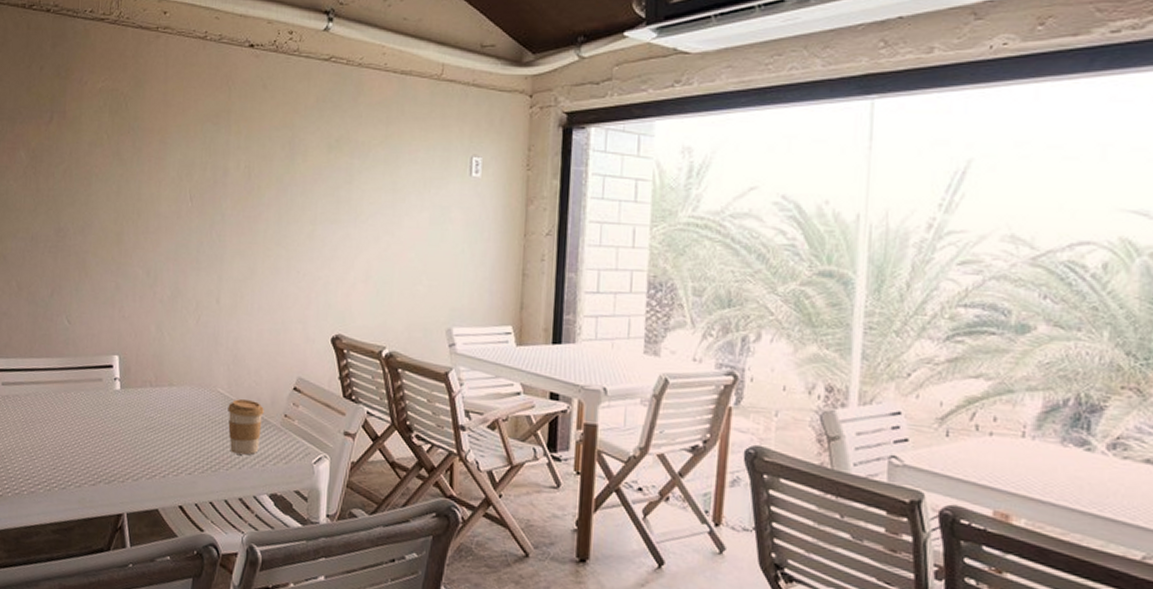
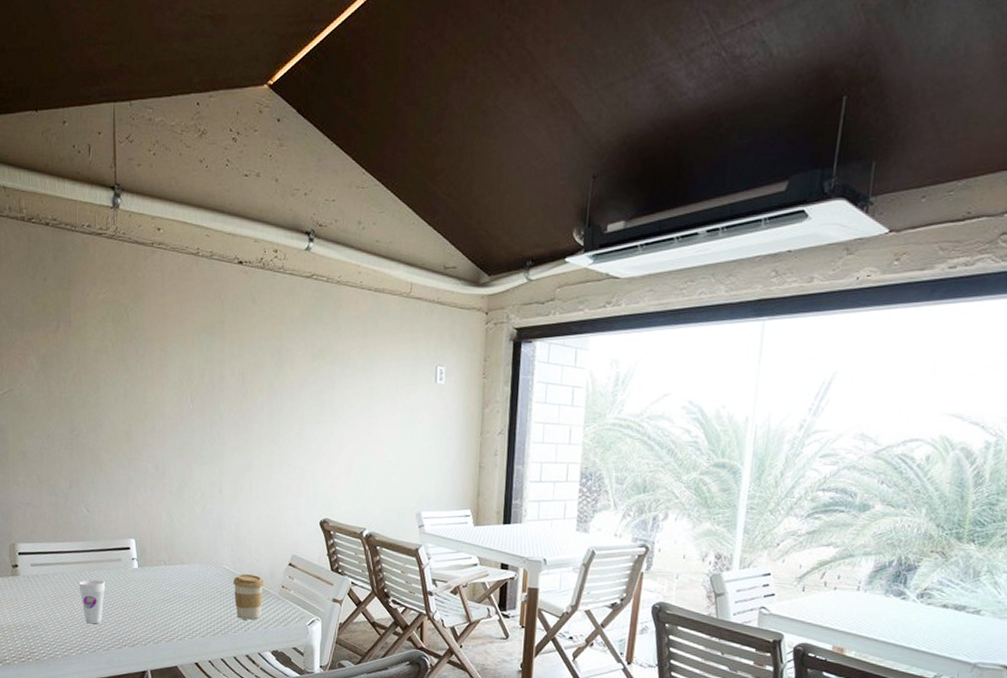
cup: none [53,402,82,456] -> present [79,579,105,624]

